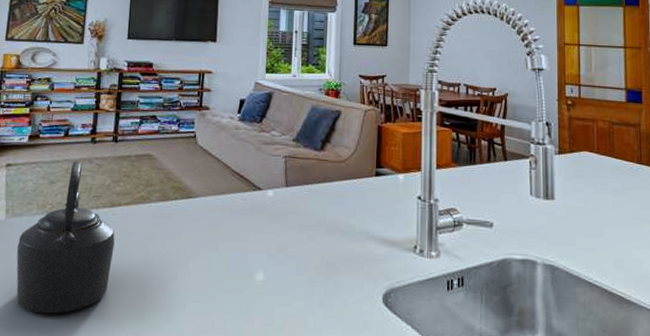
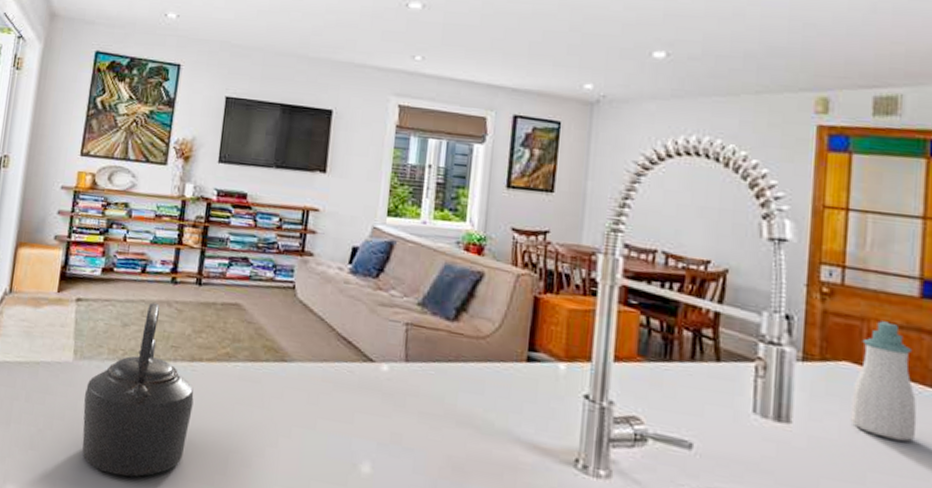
soap bottle: none [590,121,631,203] -> present [850,321,917,442]

